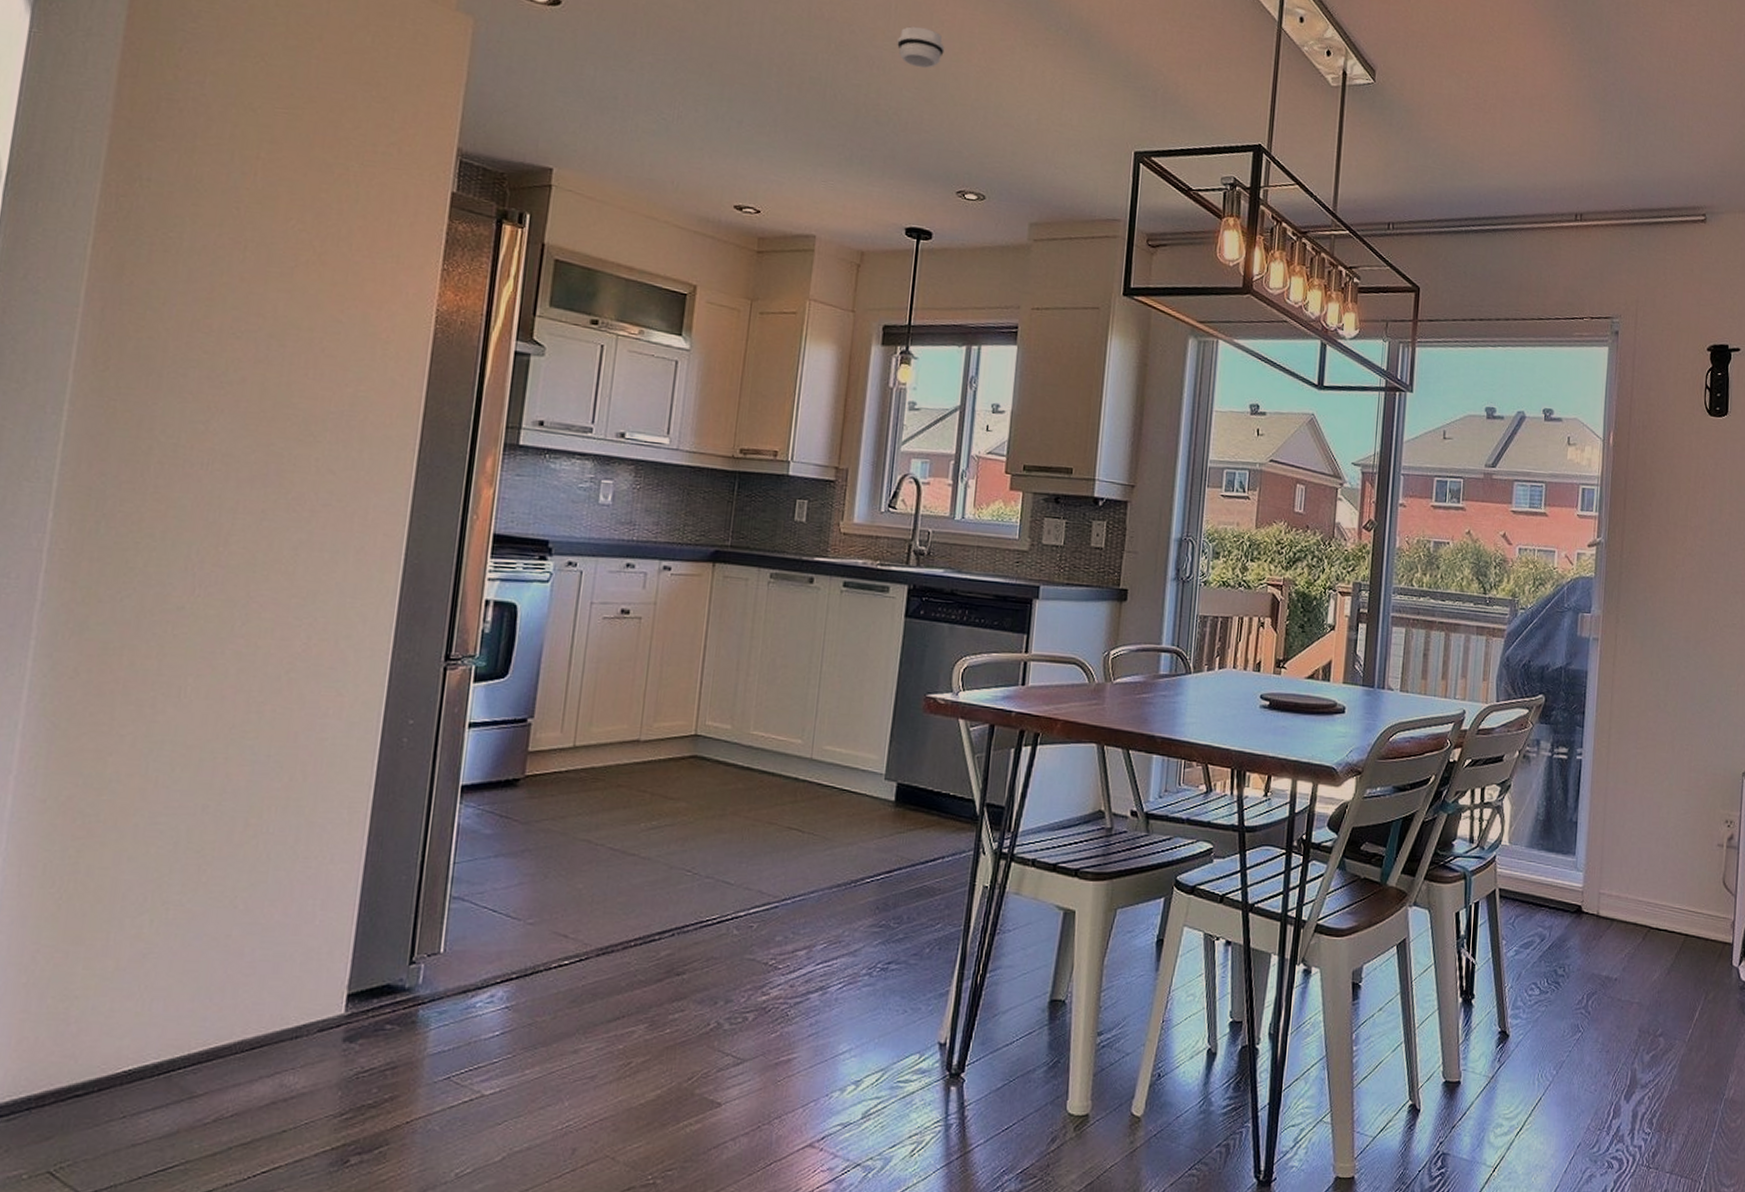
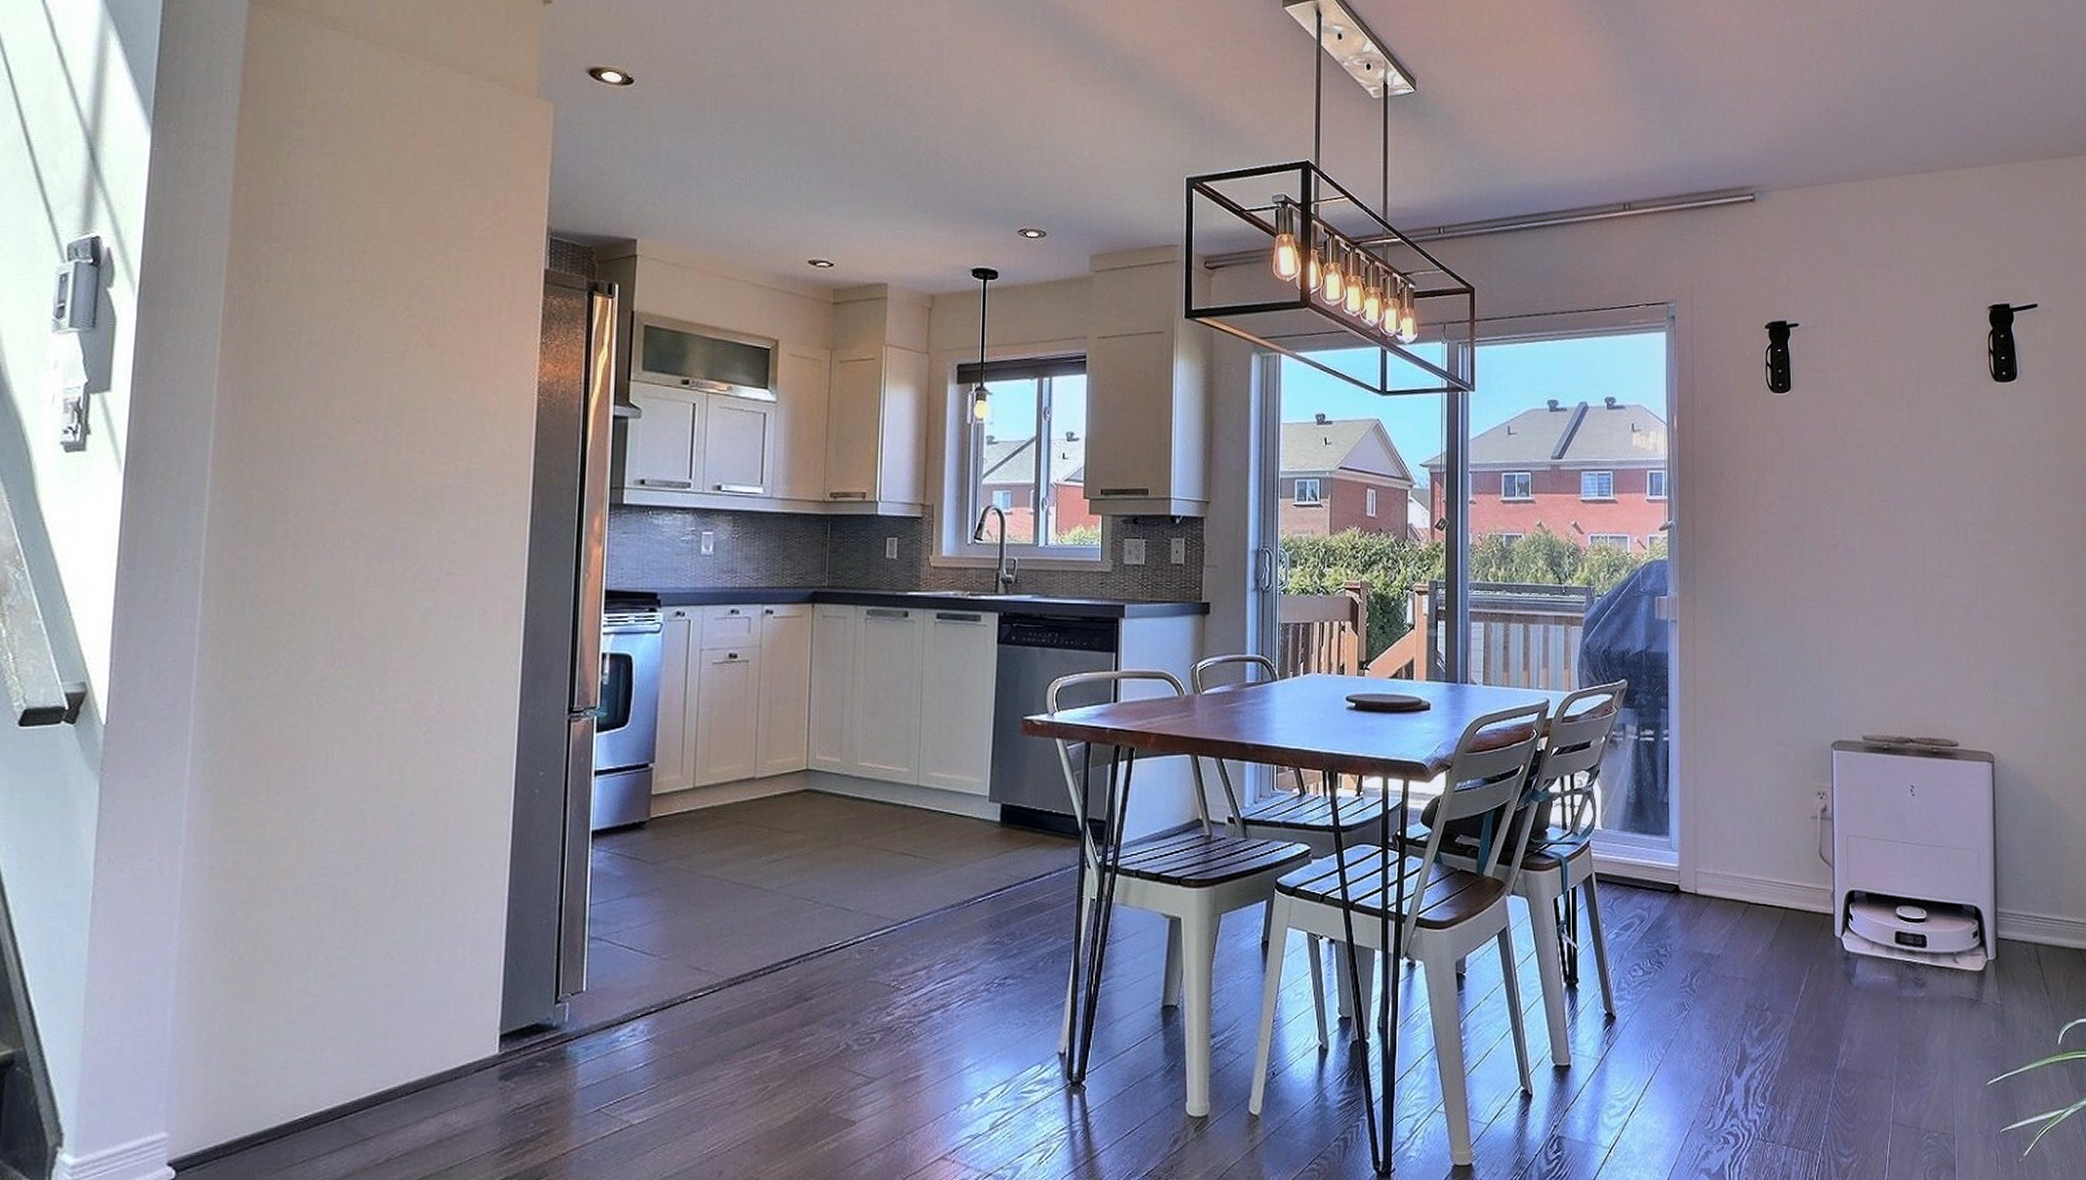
smoke detector: present [897,26,945,68] -> none [952,75,997,115]

